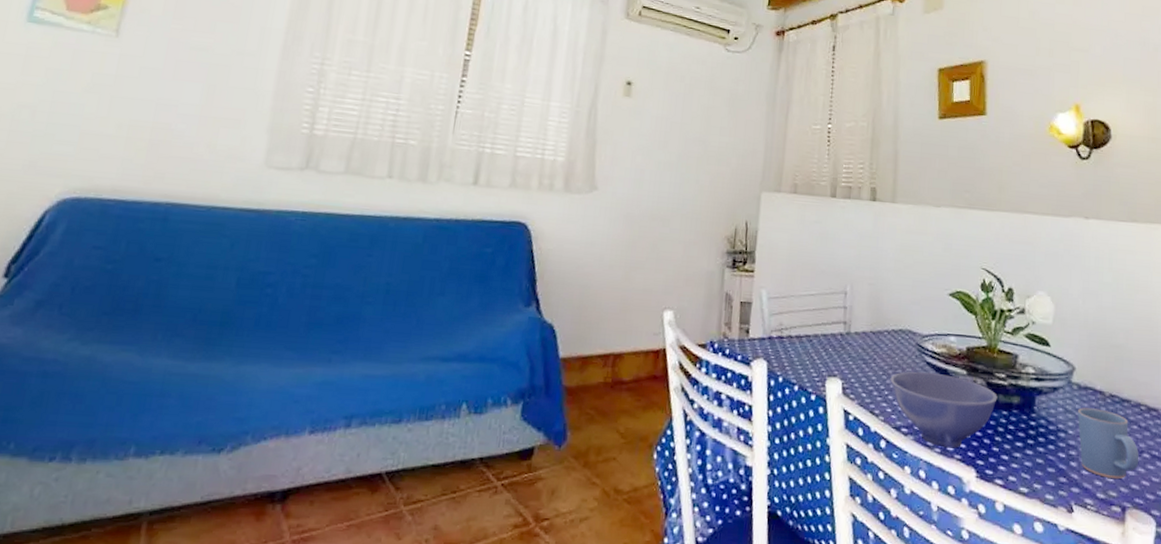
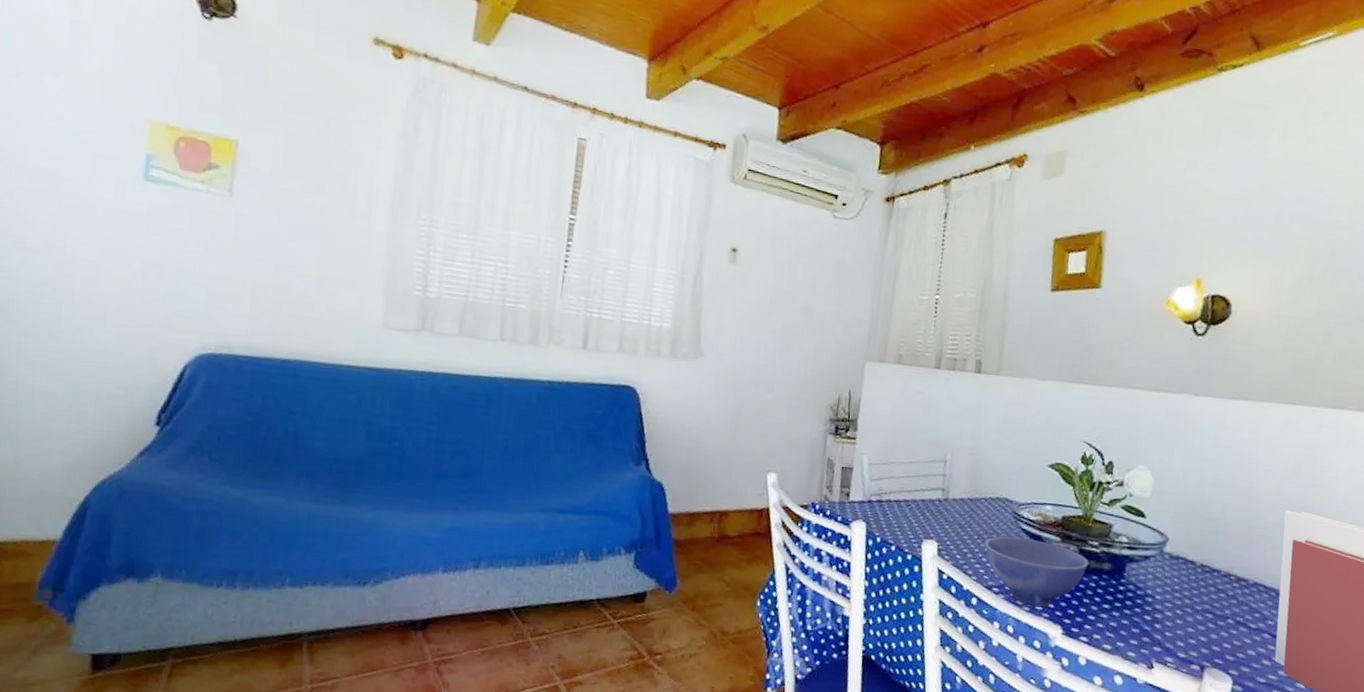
mug: present [1077,407,1139,480] -> none [1165,575,1224,641]

